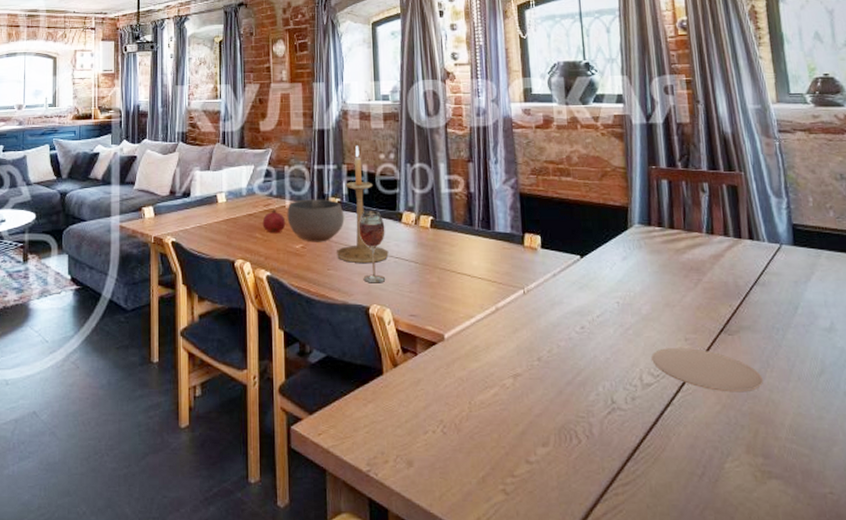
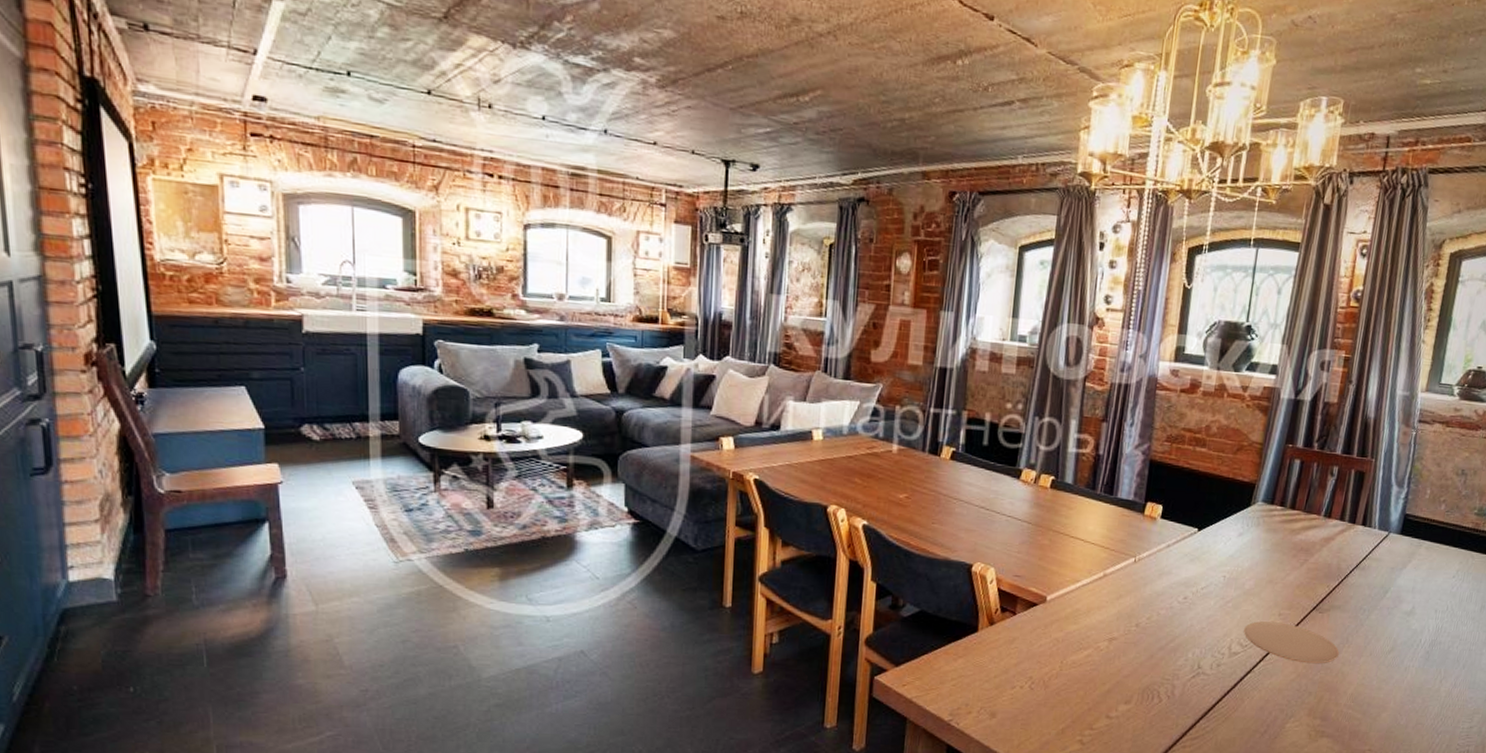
fruit: present [262,210,286,234] -> none [863,453,891,480]
bowl: present [287,199,345,242] -> none [892,445,958,494]
candlestick: present [337,146,389,264] -> none [944,390,1001,520]
wineglass: present [358,211,386,283] -> none [970,464,1002,541]

